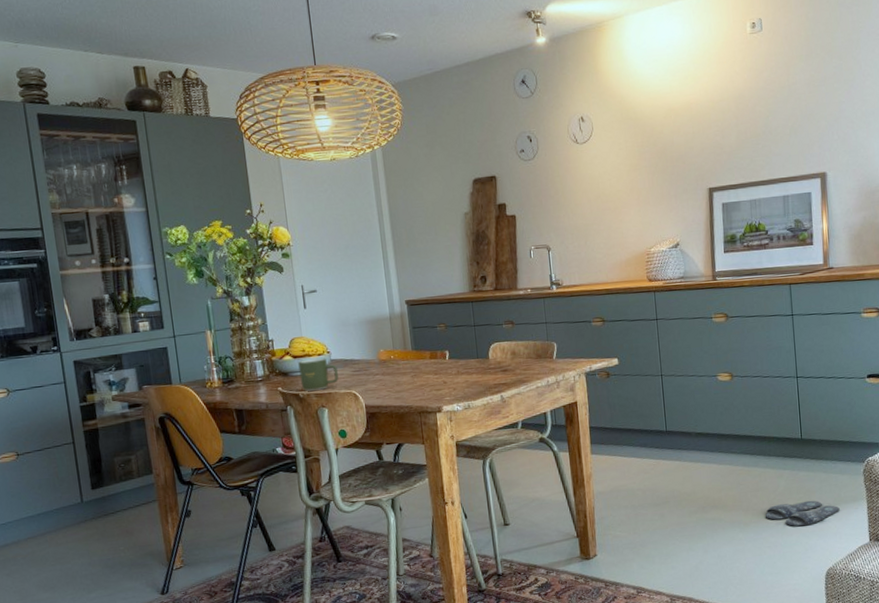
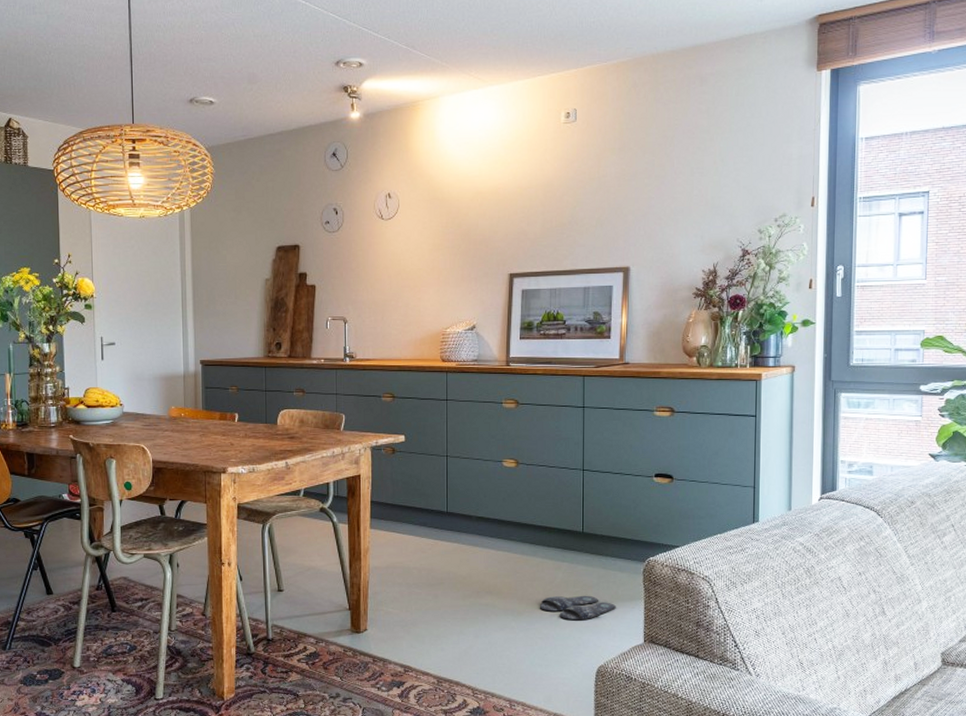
mug: present [298,358,339,391] -> none [91,410,129,441]

